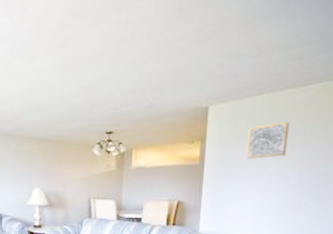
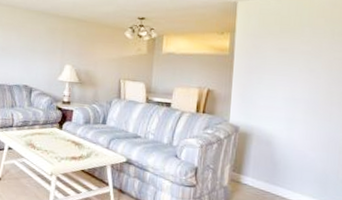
wall art: present [246,122,290,159] -> none [275,21,317,54]

